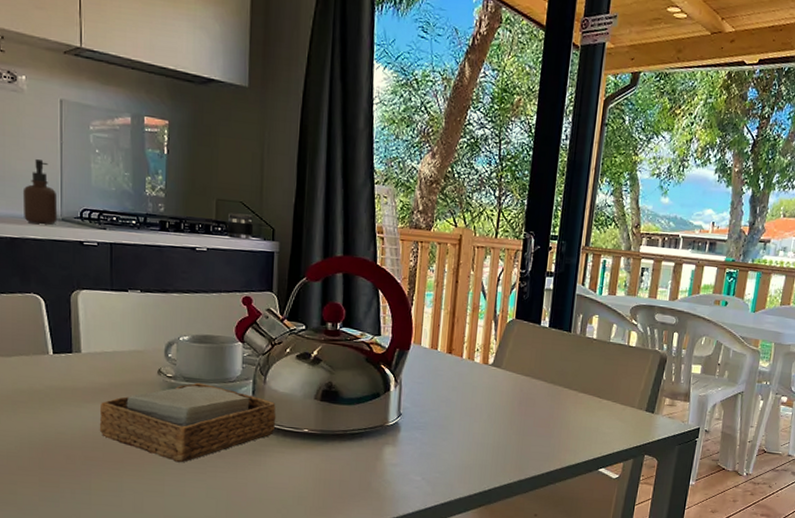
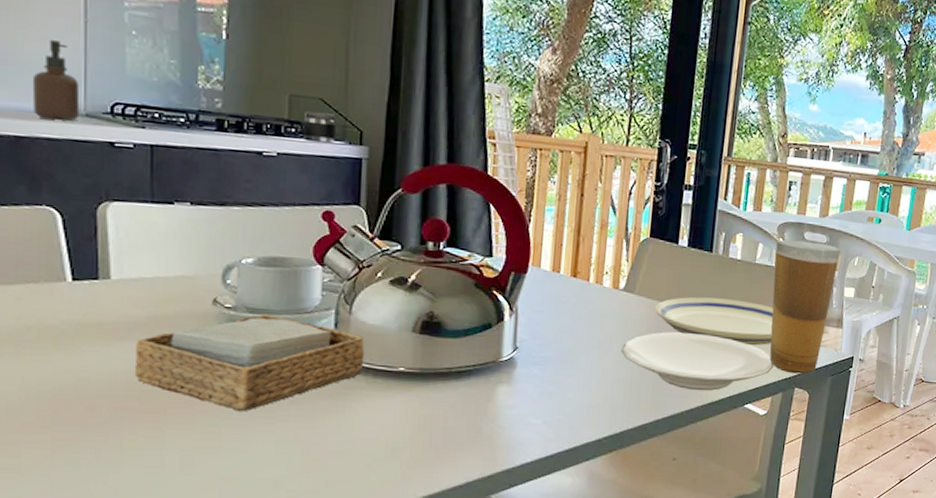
saucer: none [489,403,626,456] -> present [620,332,774,391]
plate: none [519,372,626,416] -> present [654,297,774,346]
beverage cup: none [622,320,689,443] -> present [769,239,841,374]

